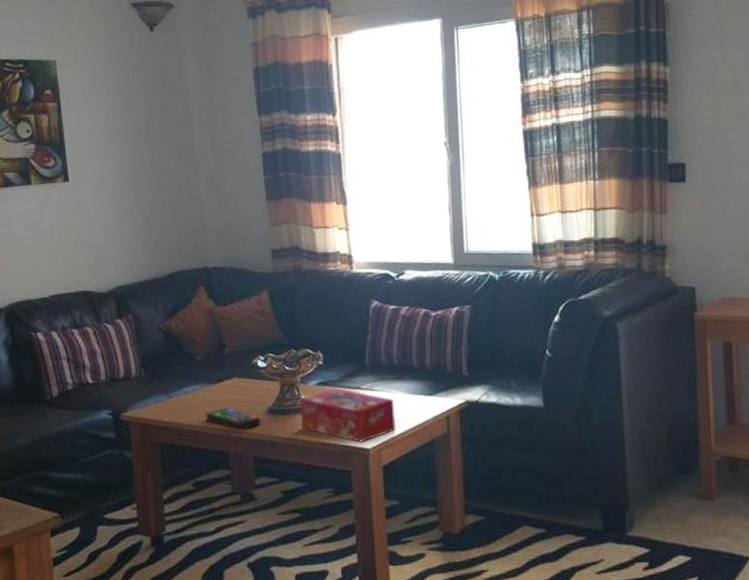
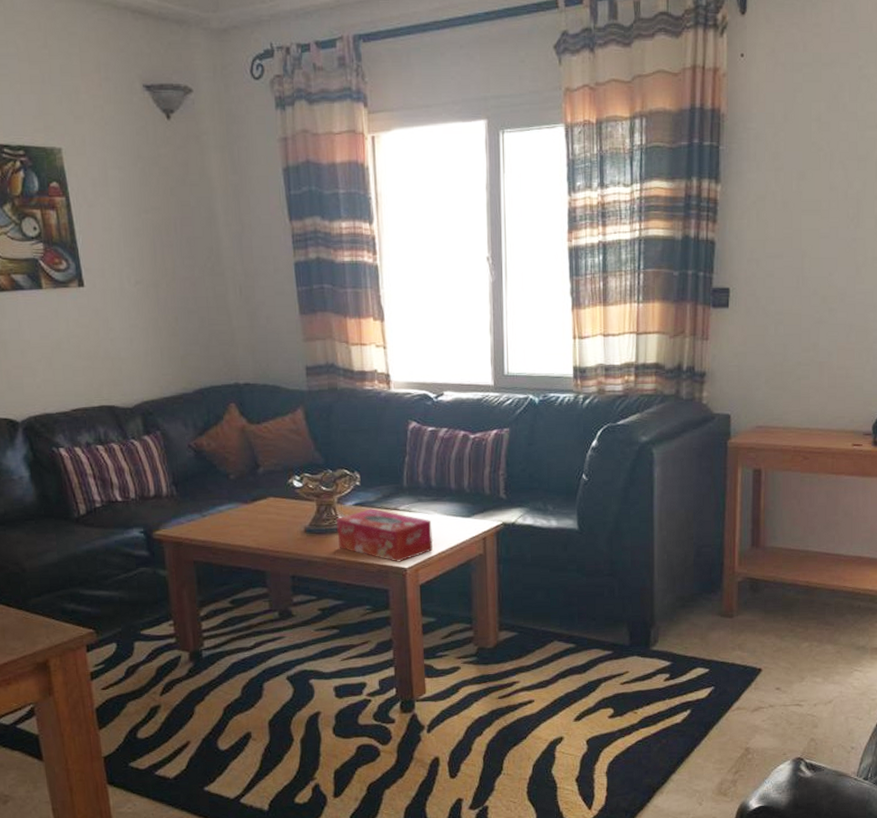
remote control: present [205,407,261,430] -> none [241,526,297,549]

